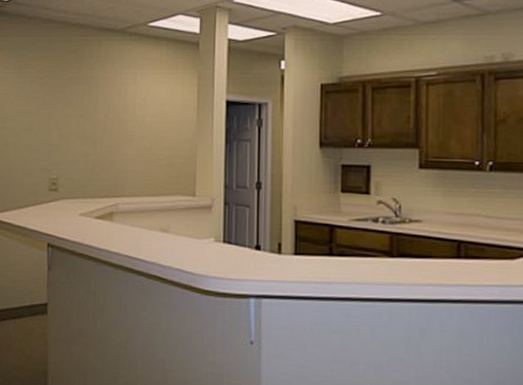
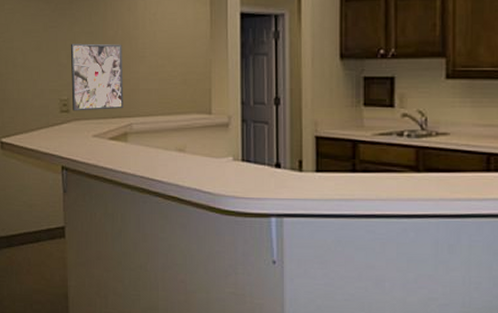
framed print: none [61,125,112,190] -> present [70,43,124,111]

